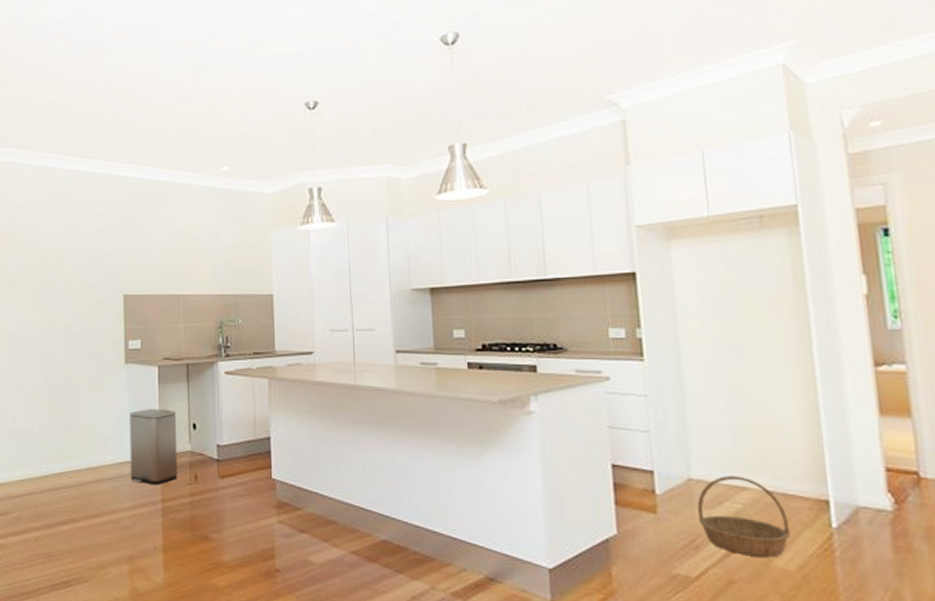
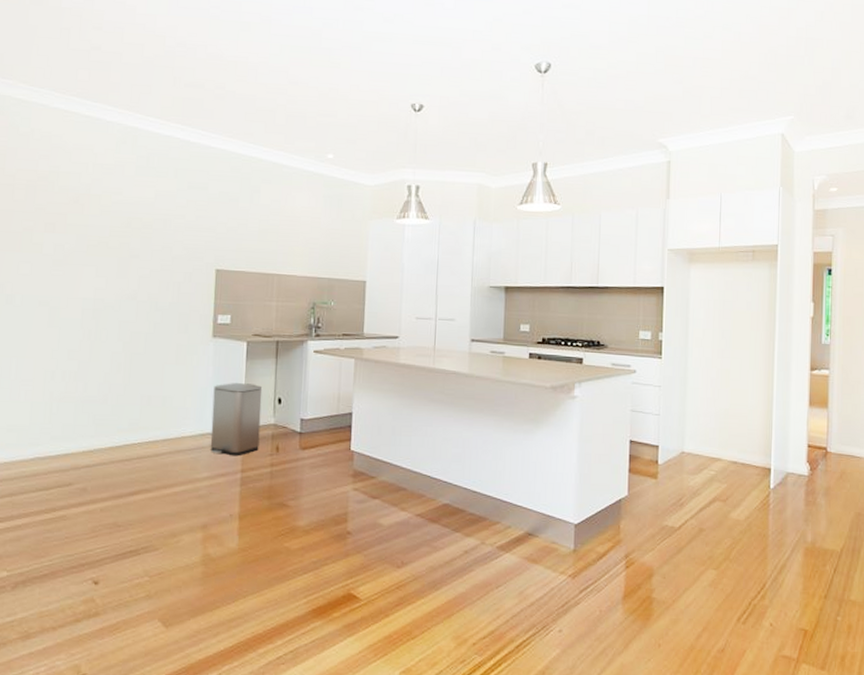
basket: present [696,476,791,557] -> none [685,450,744,511]

